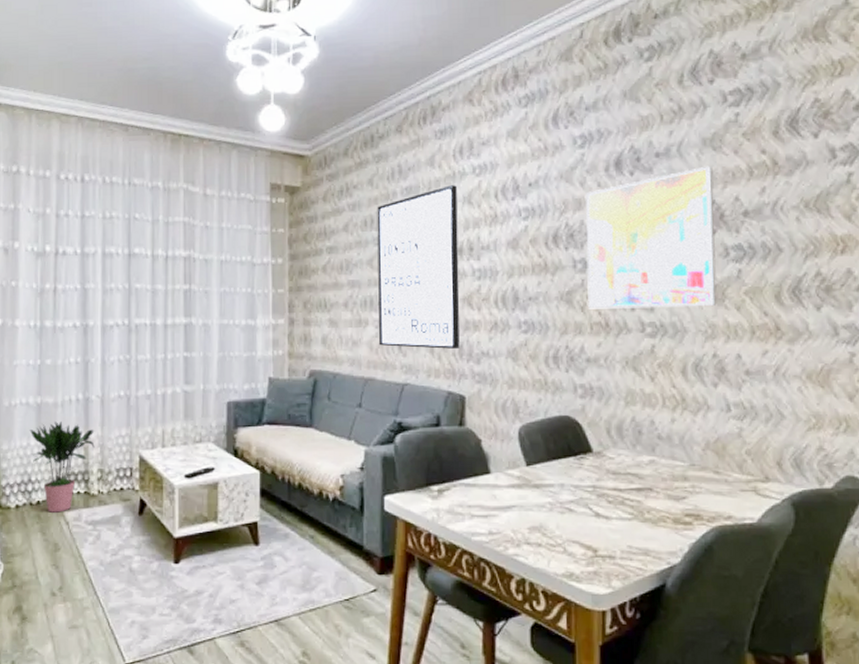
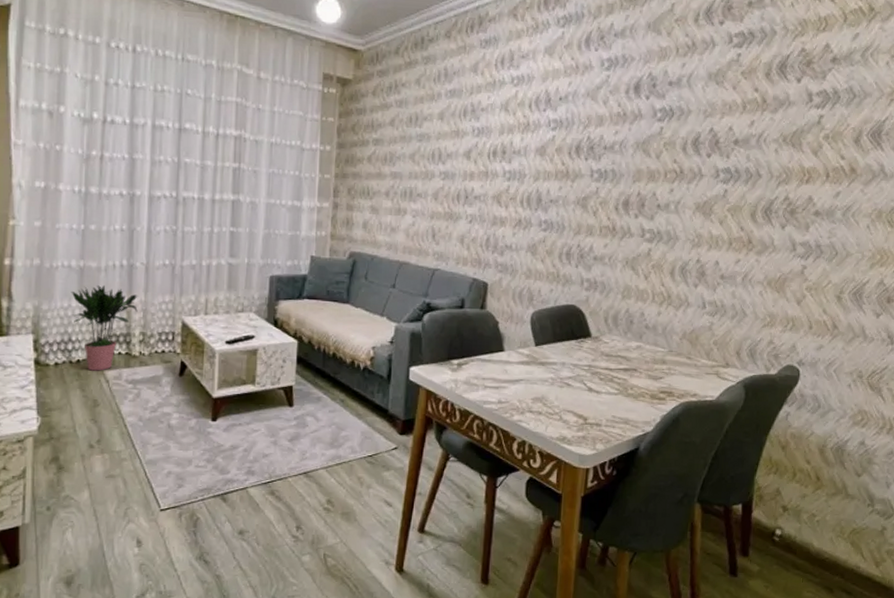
wall art: present [377,185,460,349] -> none [414,92,496,241]
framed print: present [586,166,717,309] -> none [600,97,714,219]

